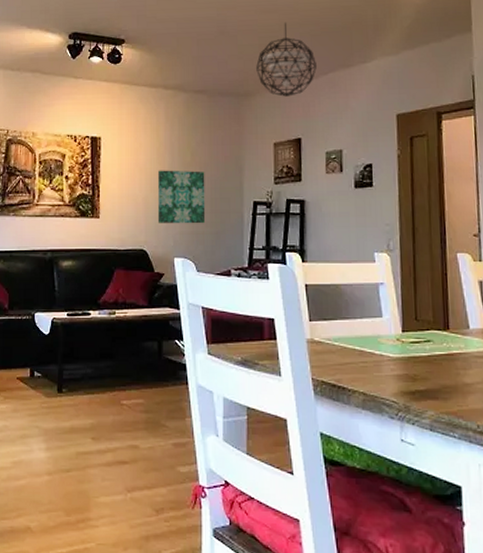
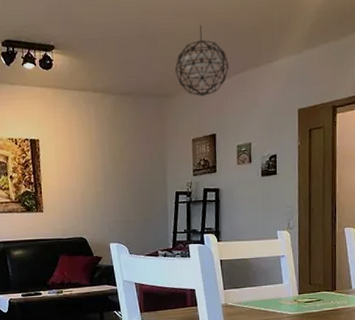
wall art: present [157,170,206,224] -> none [92,166,135,214]

